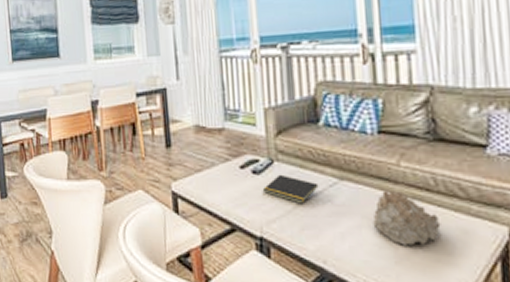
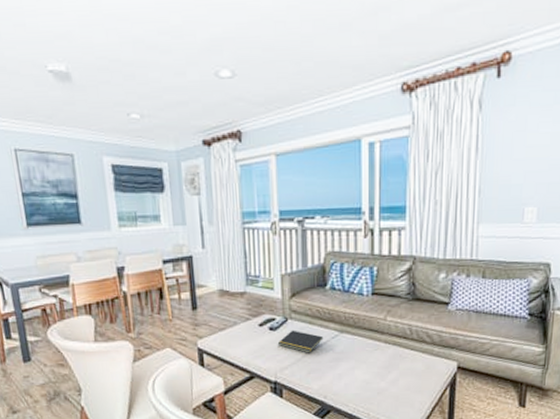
seashell: present [373,191,441,246] -> none [363,339,412,380]

